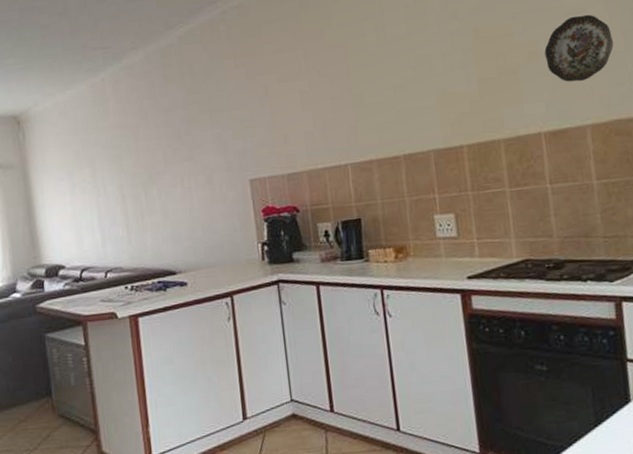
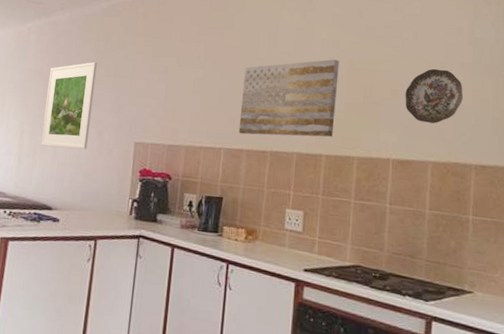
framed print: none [137,99,199,207] -> present [40,61,97,149]
wall art: none [355,32,471,144] -> present [238,59,339,137]

